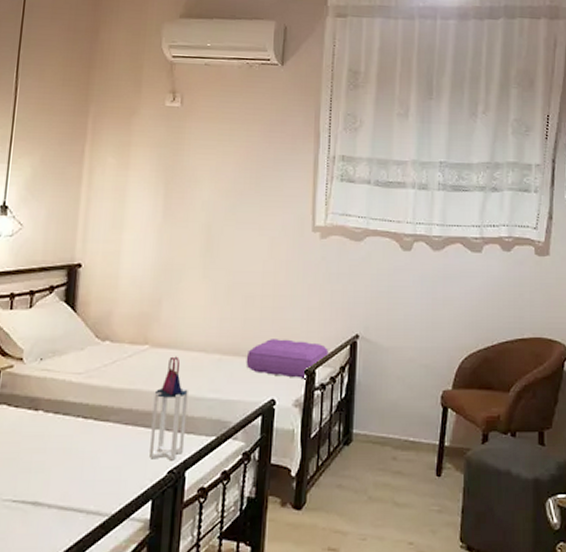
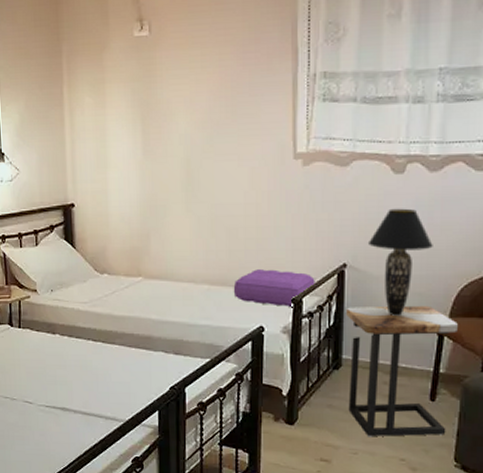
tote bag: present [150,356,188,461] -> none [151,287,183,379]
side table: none [358,377,460,520] -> present [346,305,458,437]
table lamp: none [378,282,437,387] -> present [367,208,433,316]

